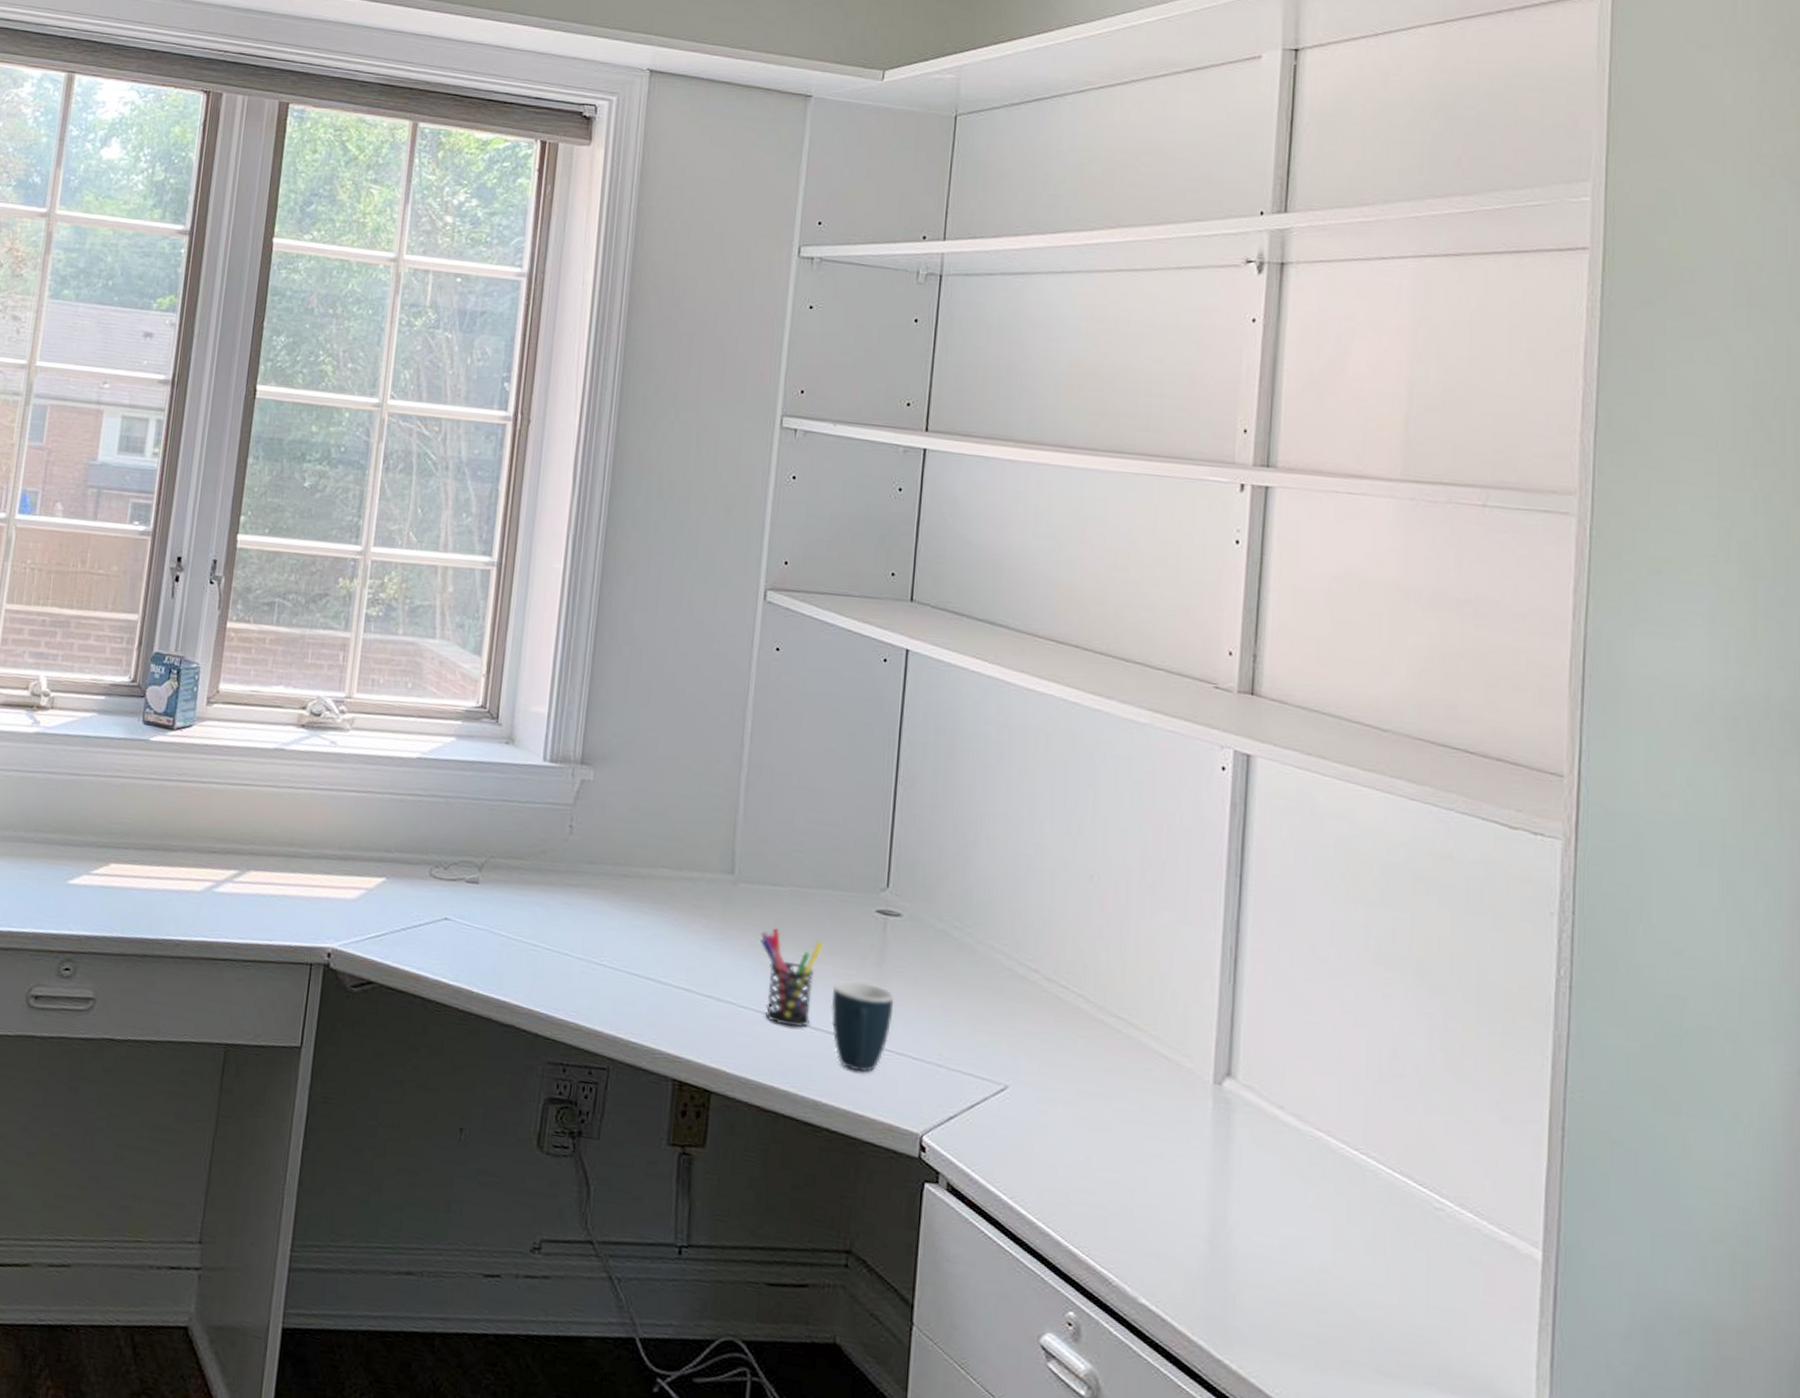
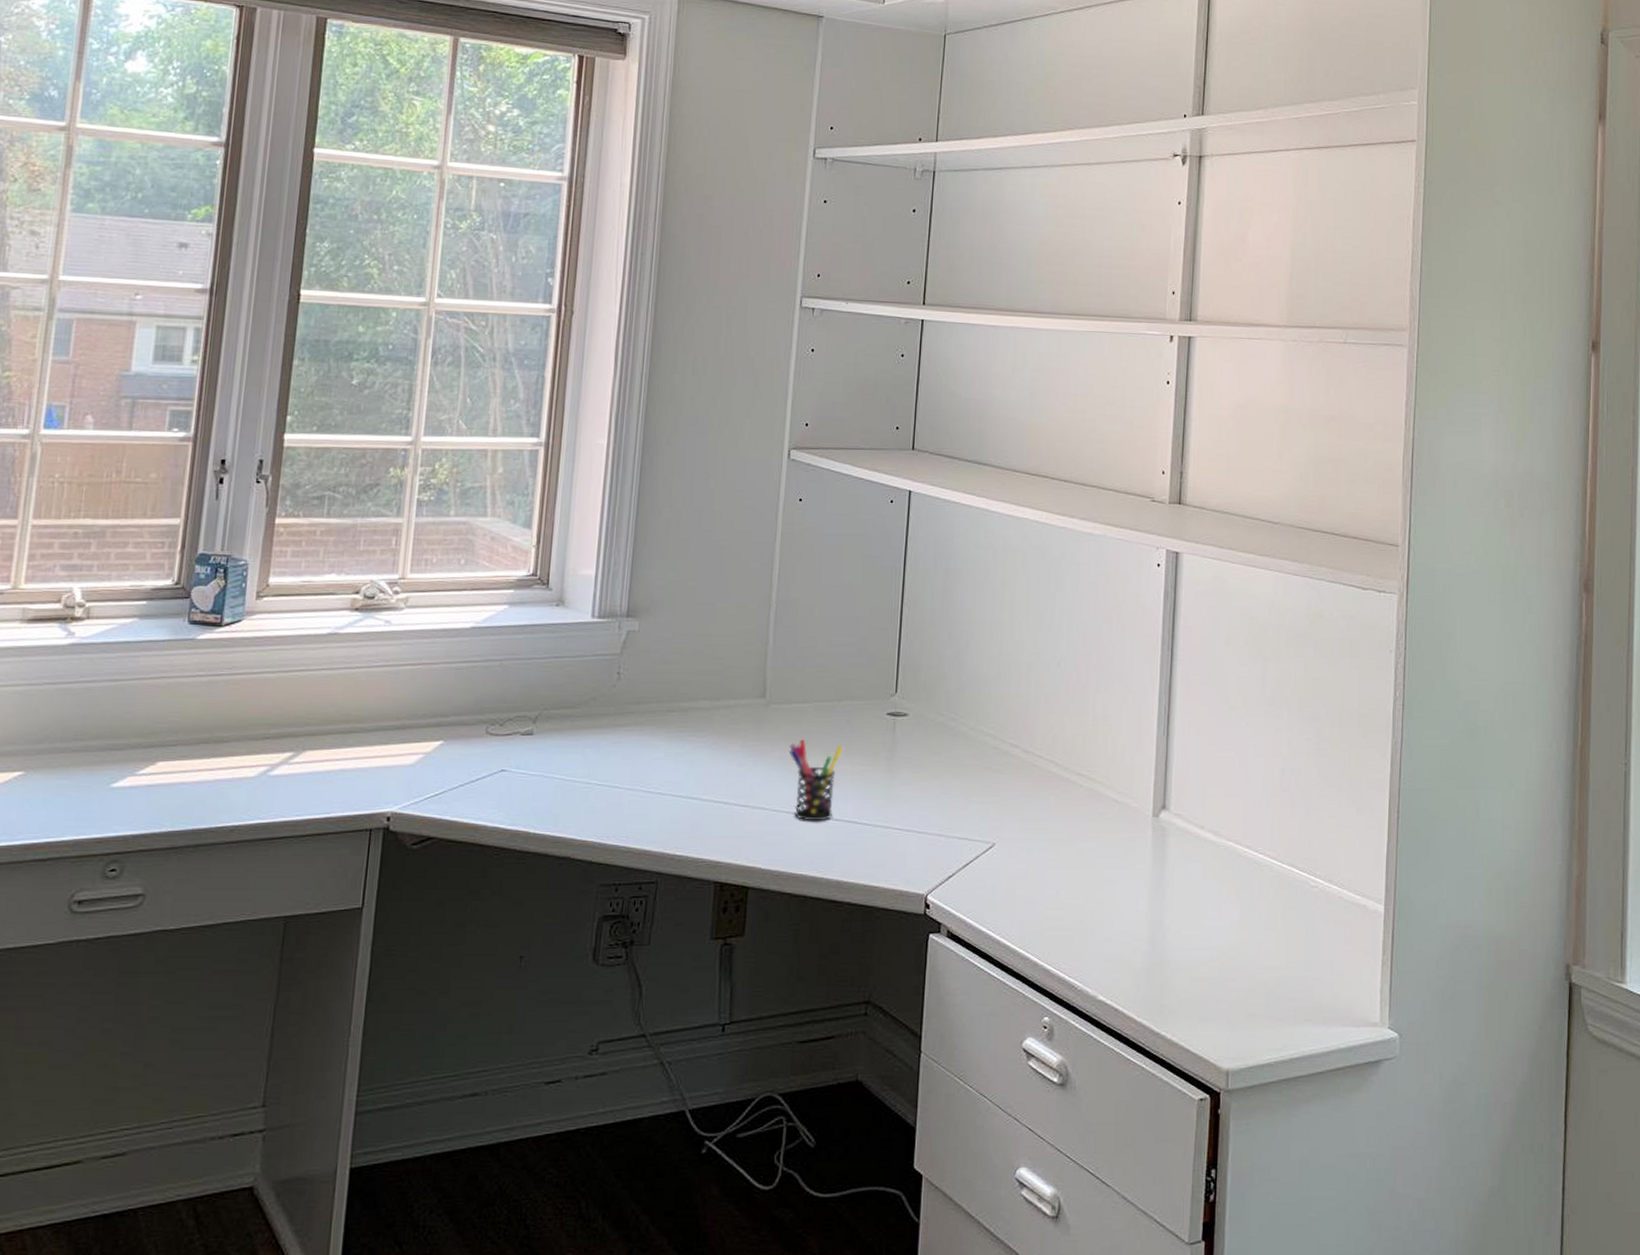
mug: present [831,981,893,1072] -> none [850,776,902,850]

